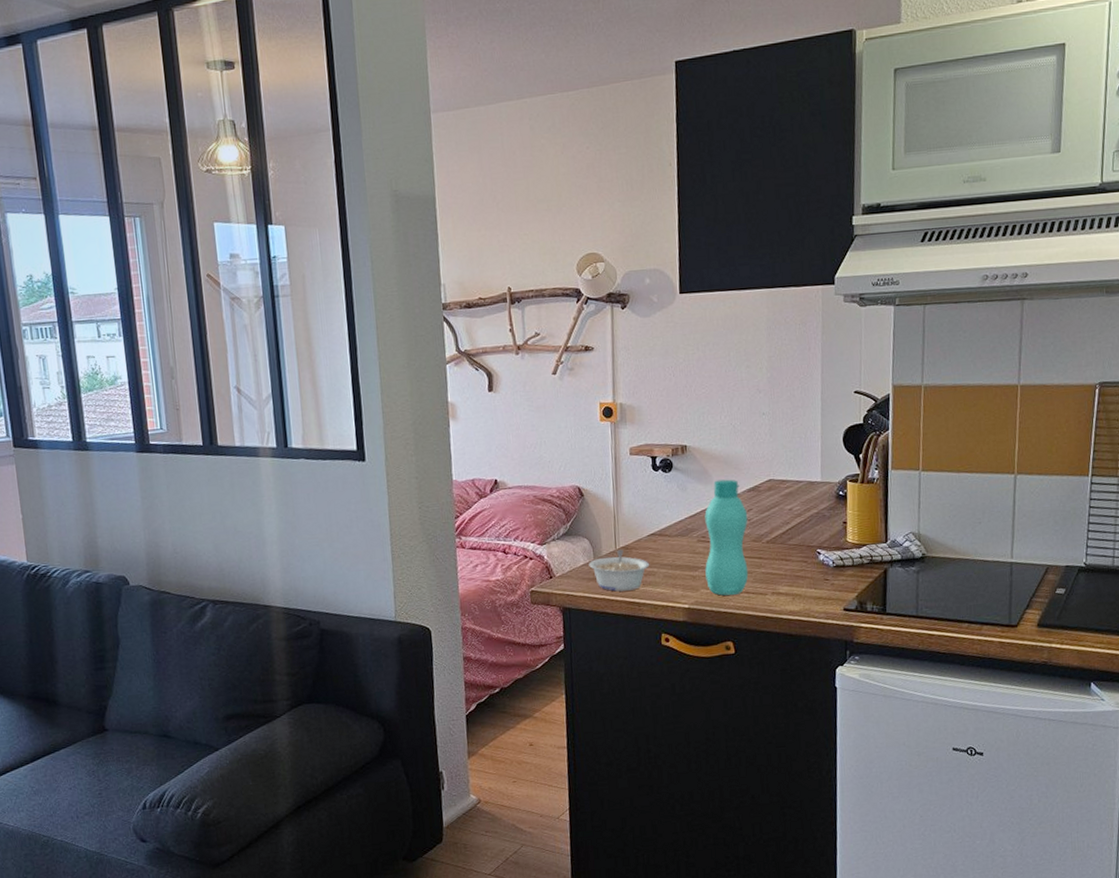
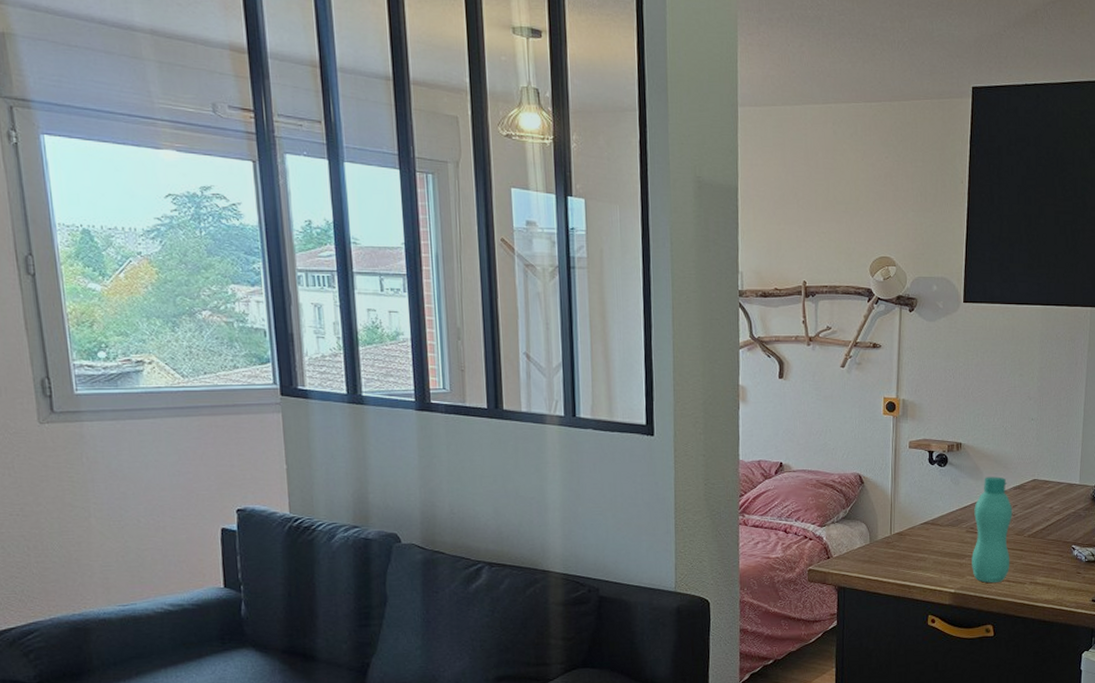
legume: present [589,549,650,592] -> none [865,535,922,574]

